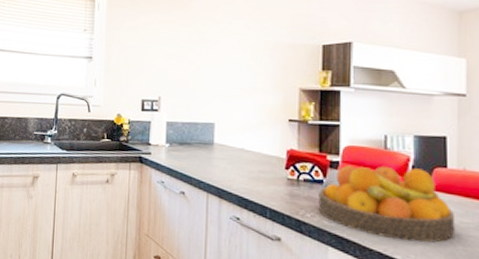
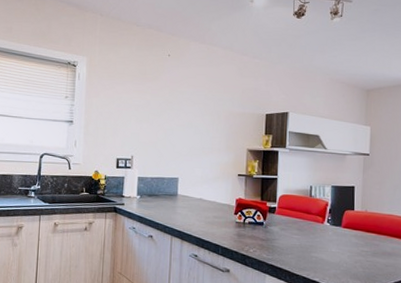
fruit bowl: present [318,165,456,243] -> none [259,210,359,268]

